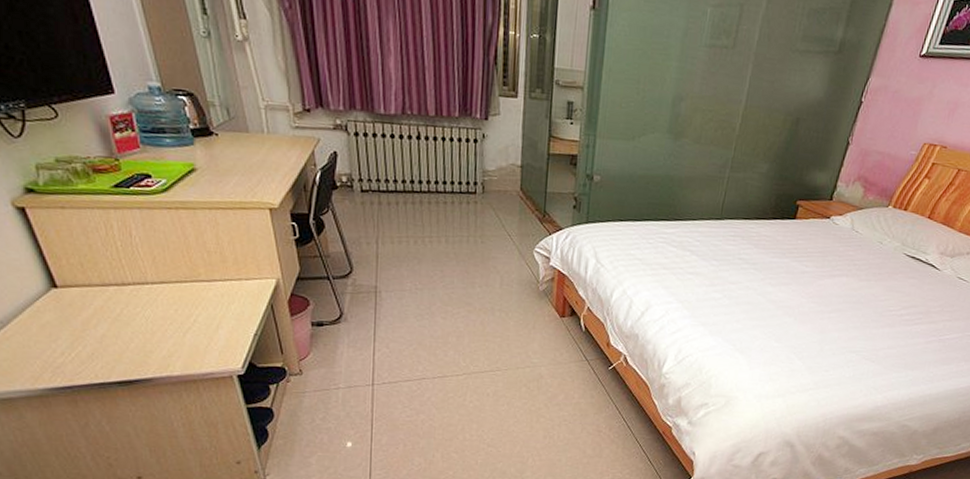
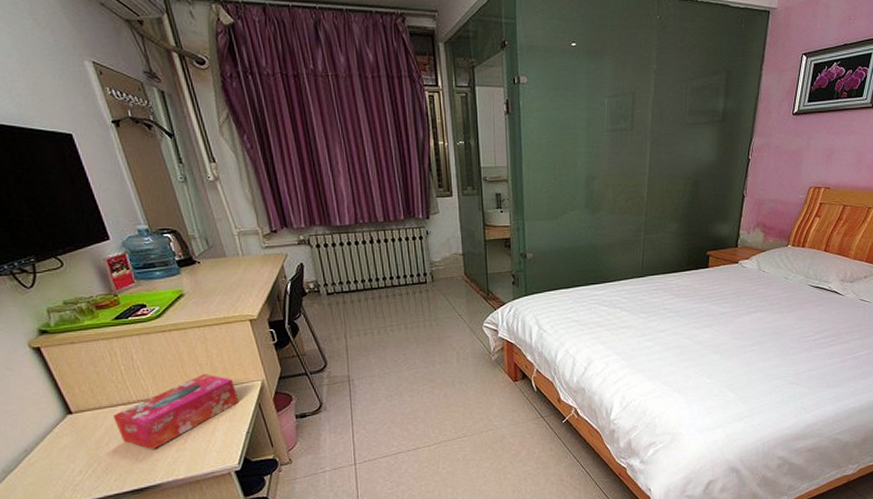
tissue box: none [103,263,249,340] -> present [112,374,239,450]

